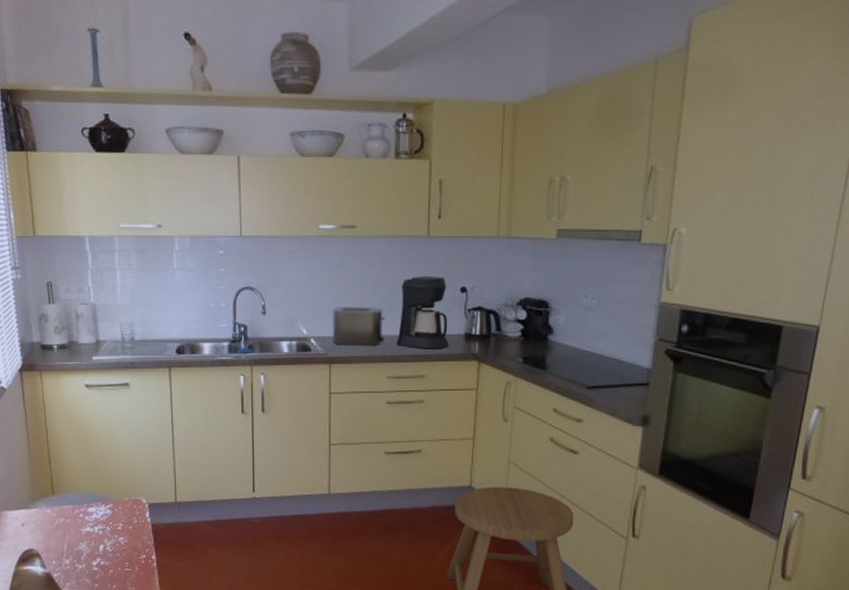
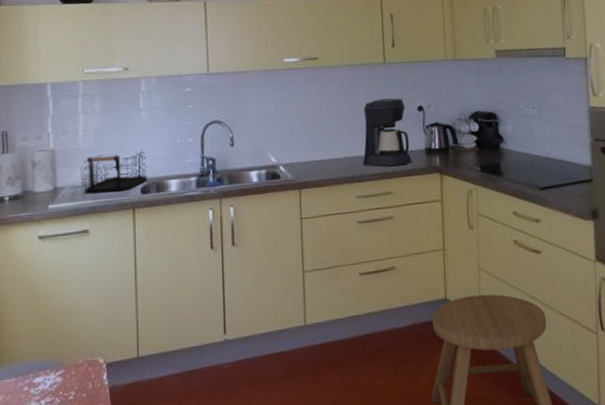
dish rack: none [122,311,182,350] -> present [83,150,147,194]
toaster: present [332,307,386,347] -> none [299,130,352,171]

